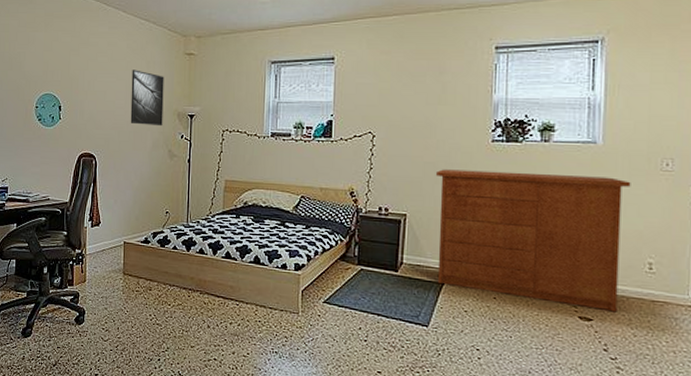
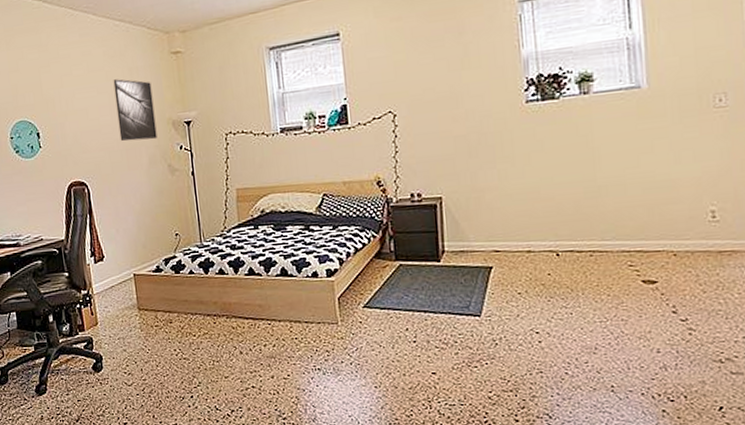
cabinet: present [435,169,631,312] -> none [468,123,683,270]

